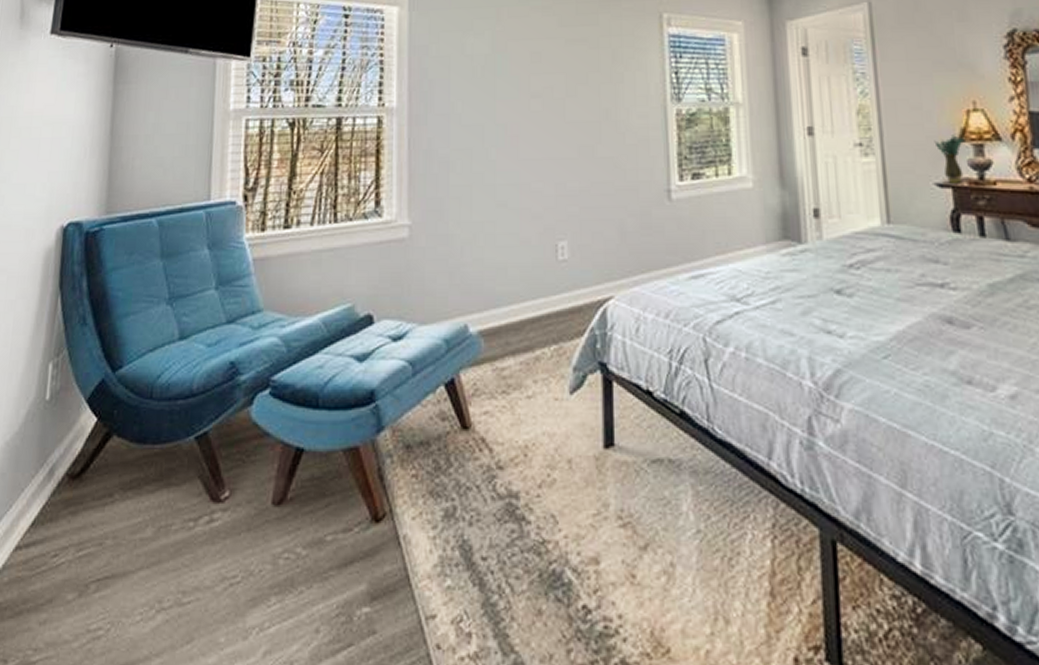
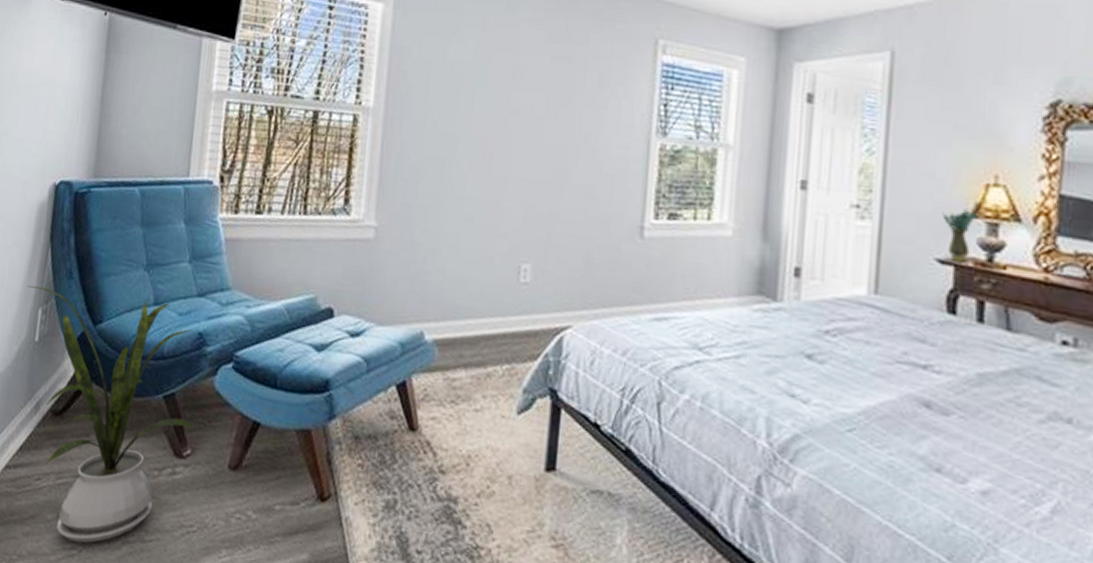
house plant: none [35,335,231,620] -> present [27,285,194,543]

